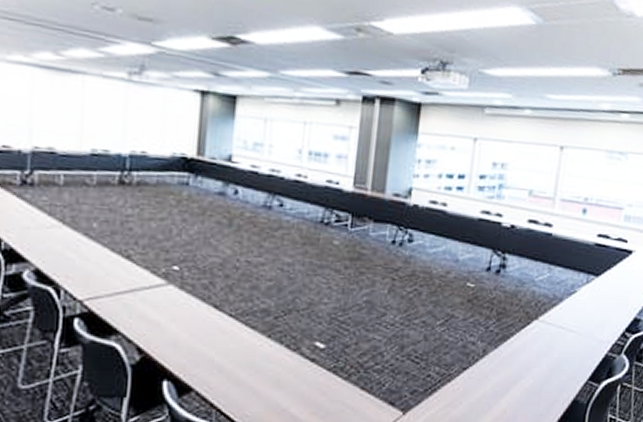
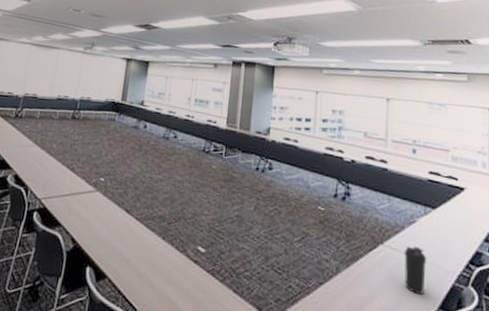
water bottle: none [556,319,583,368] -> present [404,246,427,295]

